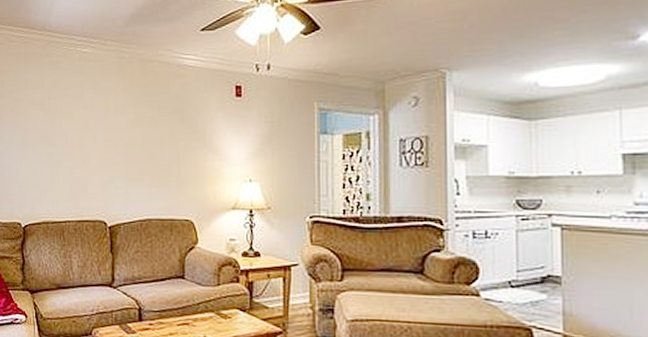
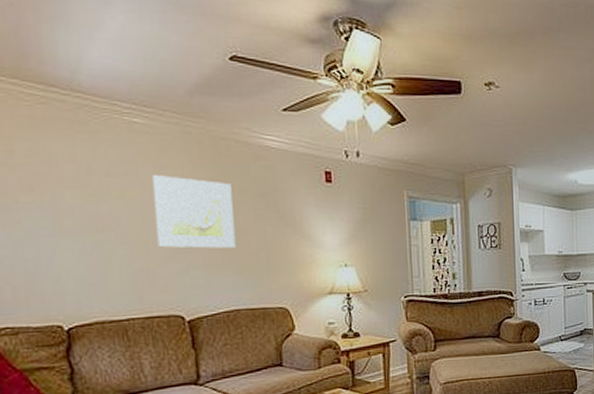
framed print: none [92,96,153,161] -> present [151,175,236,248]

